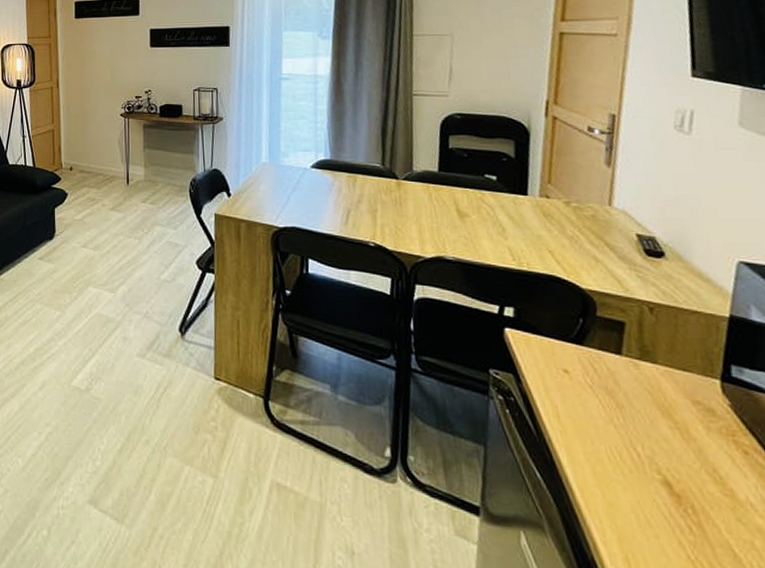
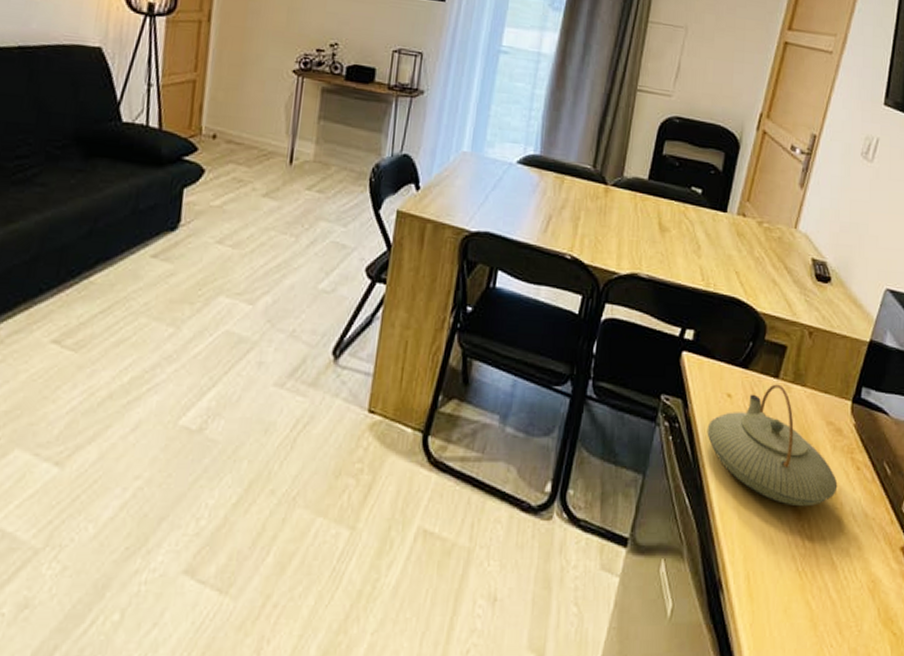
teapot: none [547,360,723,491] -> present [707,384,838,507]

